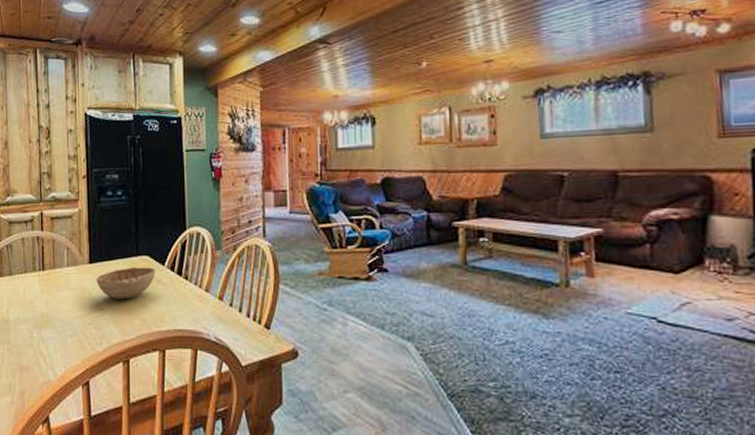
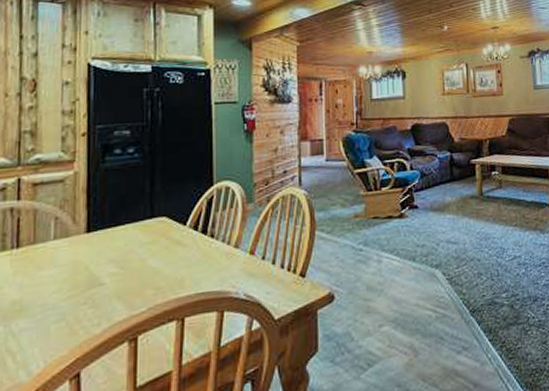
decorative bowl: present [96,267,156,300] -> none [95,228,175,270]

